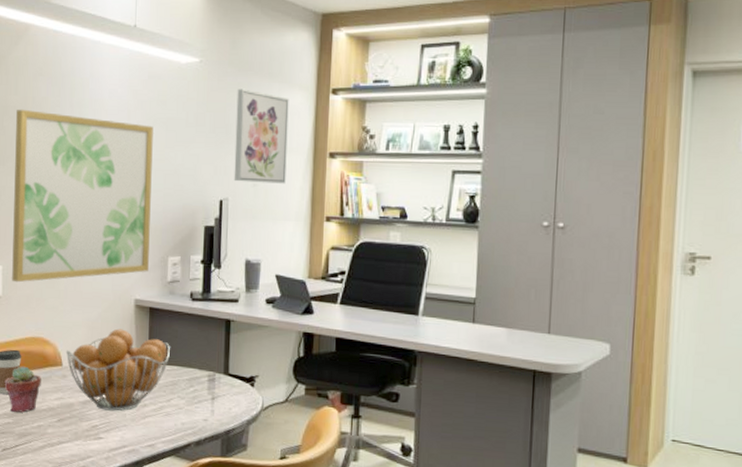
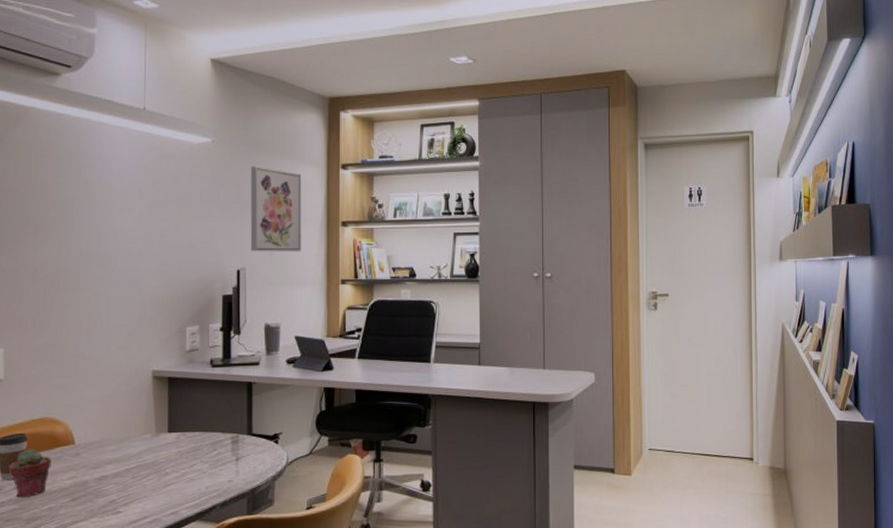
wall art: present [11,109,154,283] -> none [14,190,167,364]
fruit basket: present [65,328,170,411] -> none [78,401,191,484]

